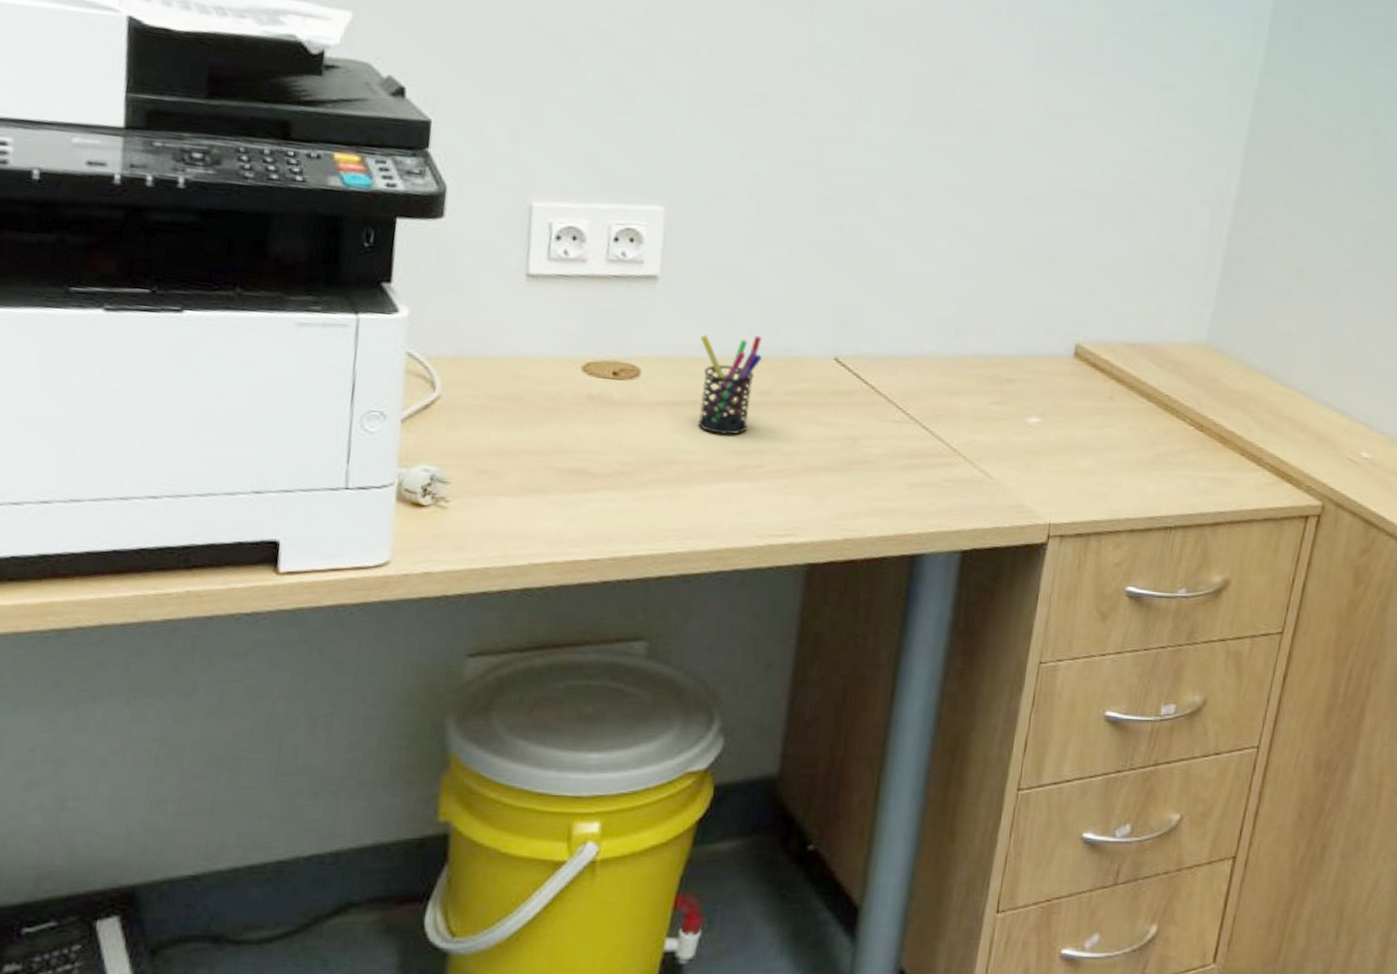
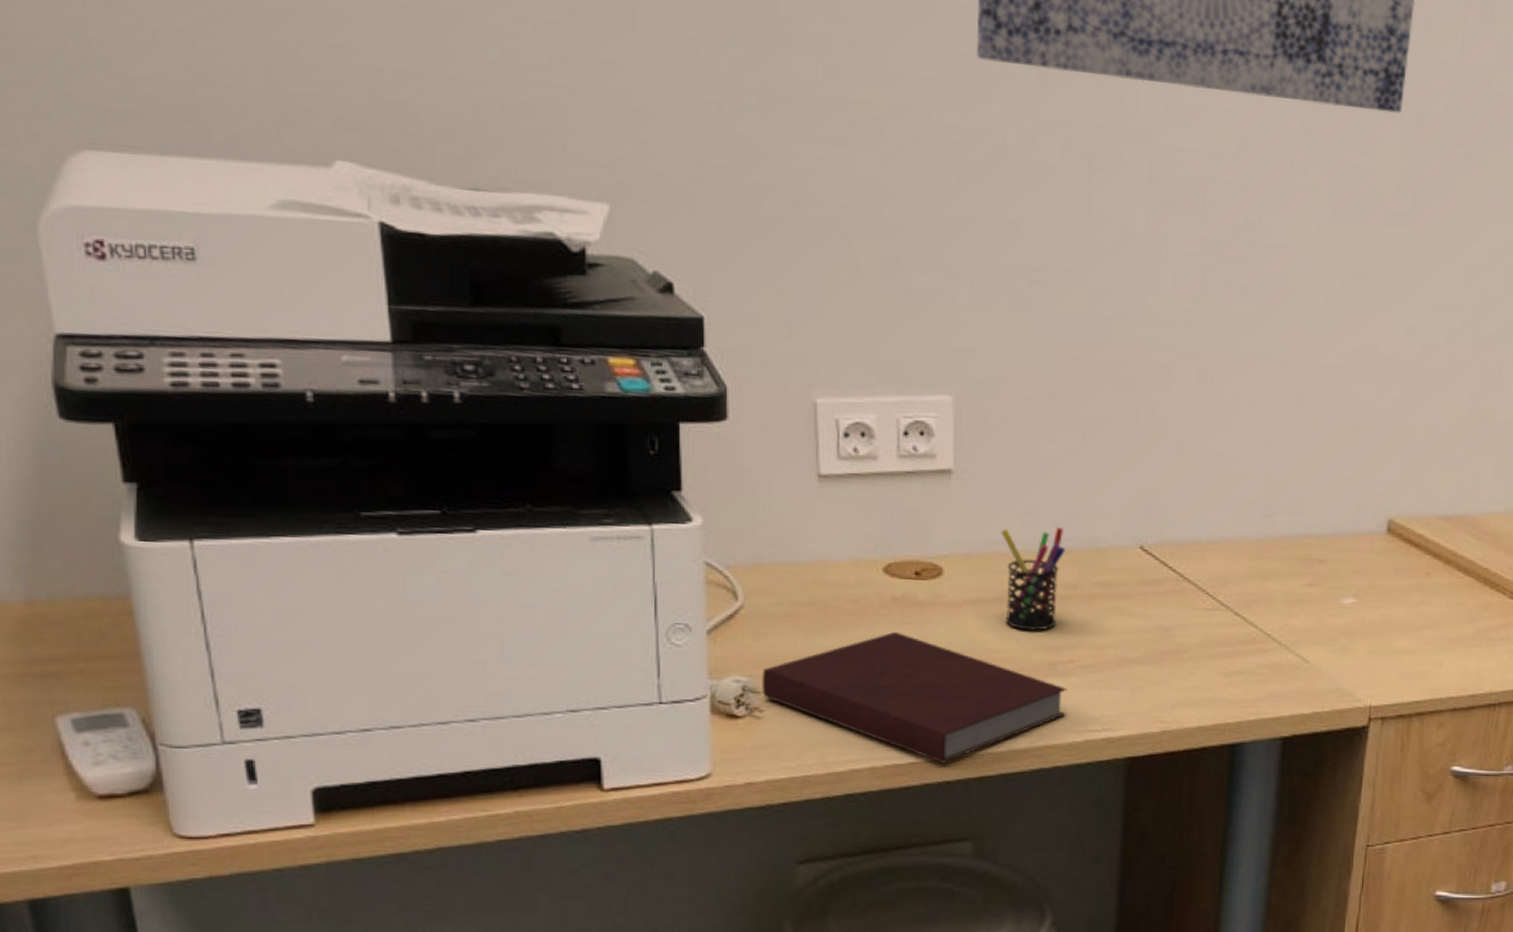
notebook: none [449,428,753,562] -> present [761,631,1067,764]

